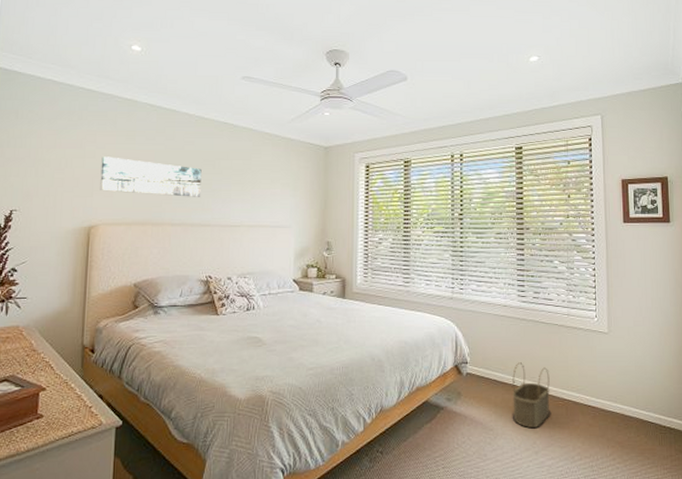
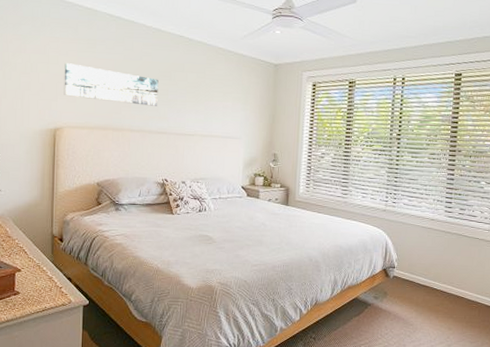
wicker basket: present [512,362,550,427] -> none [432,269,467,325]

